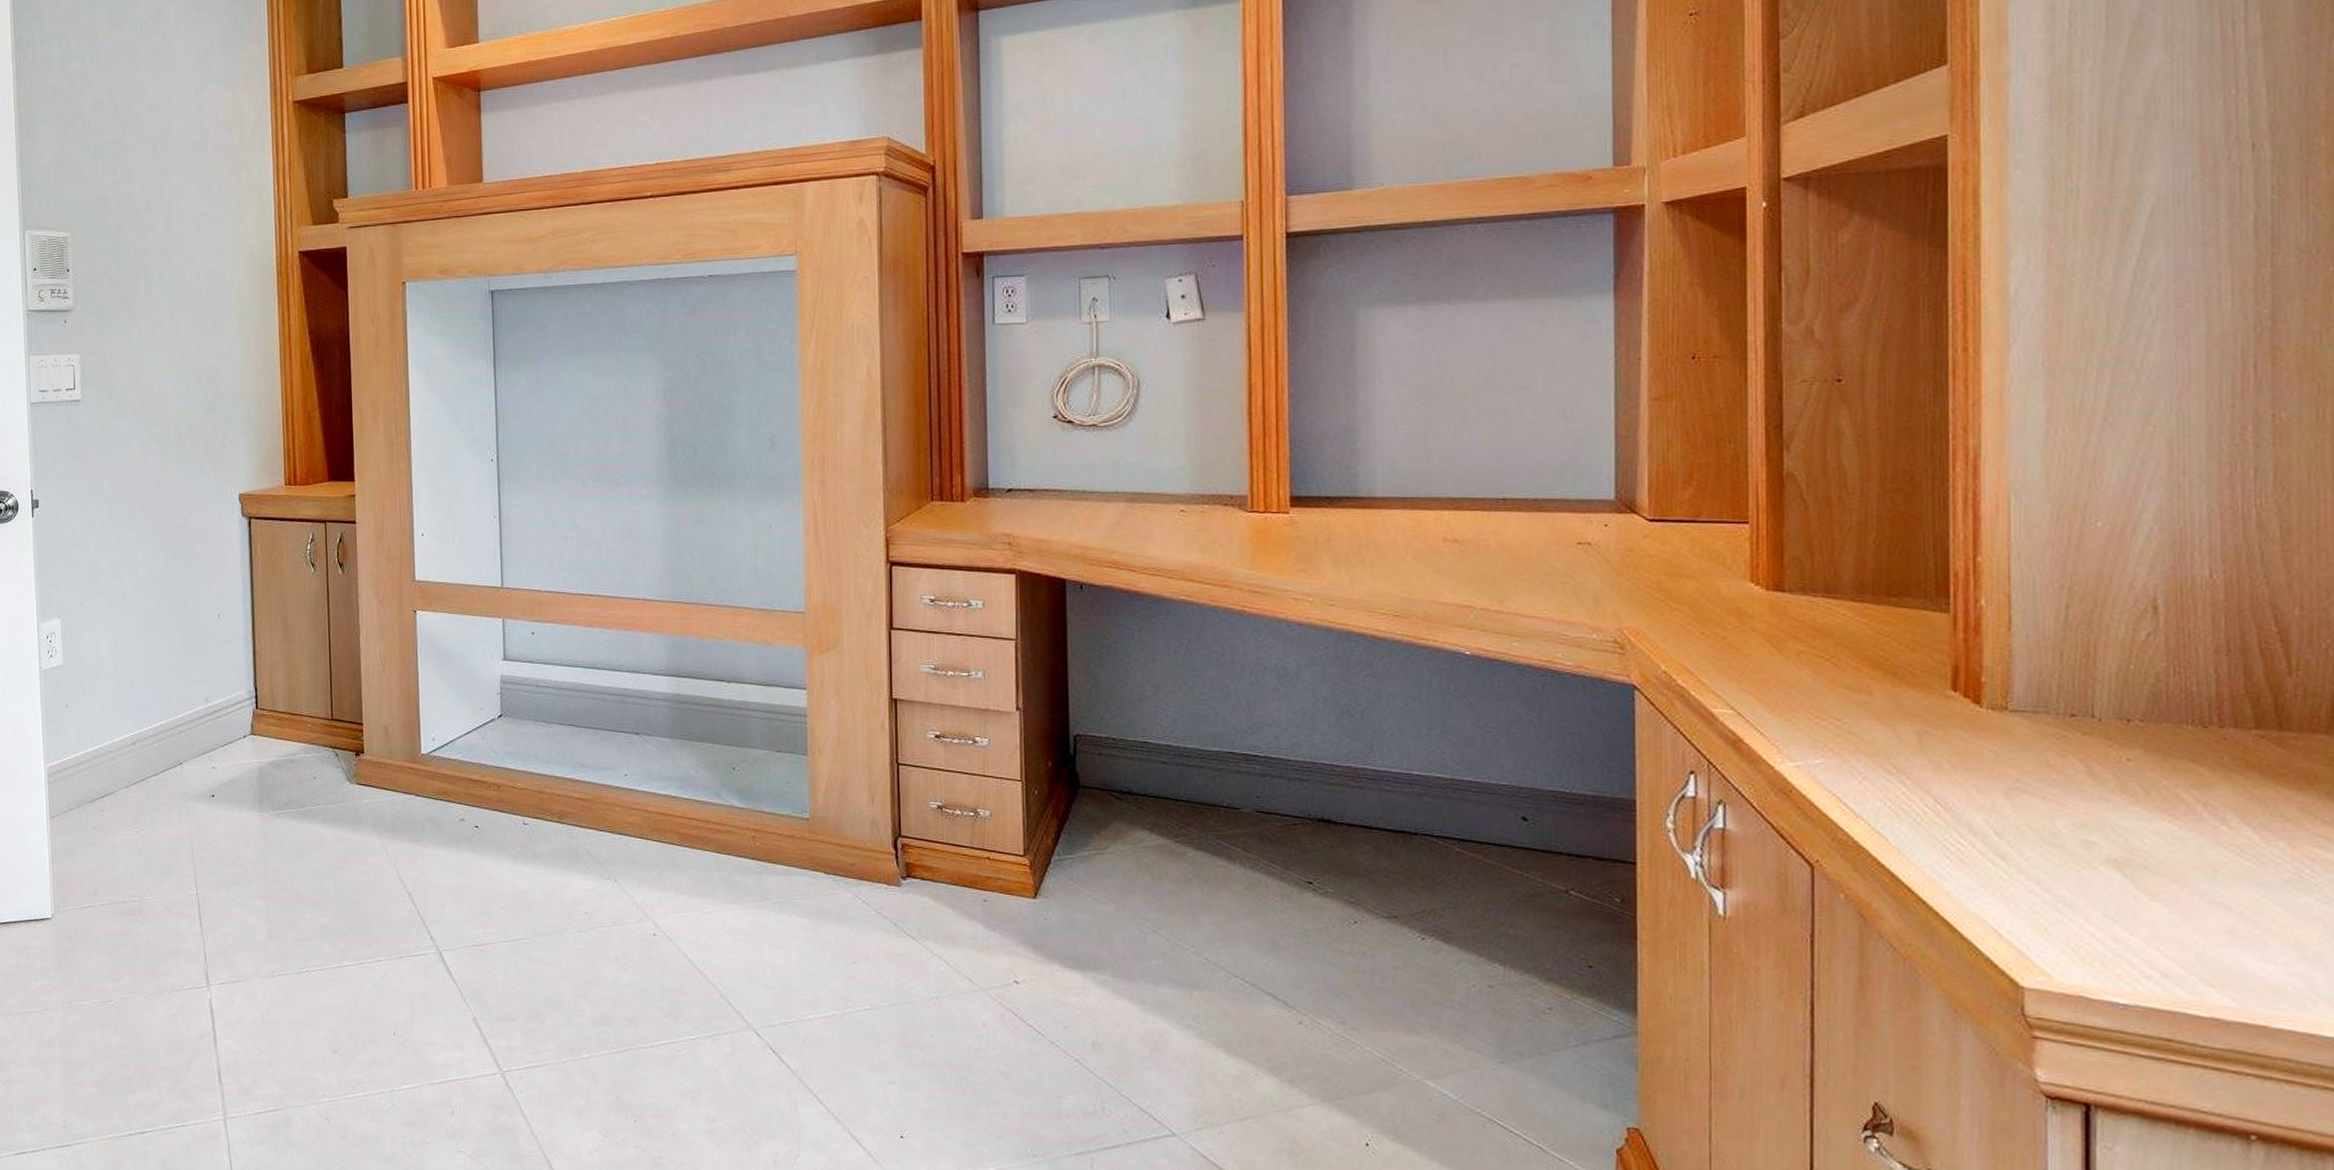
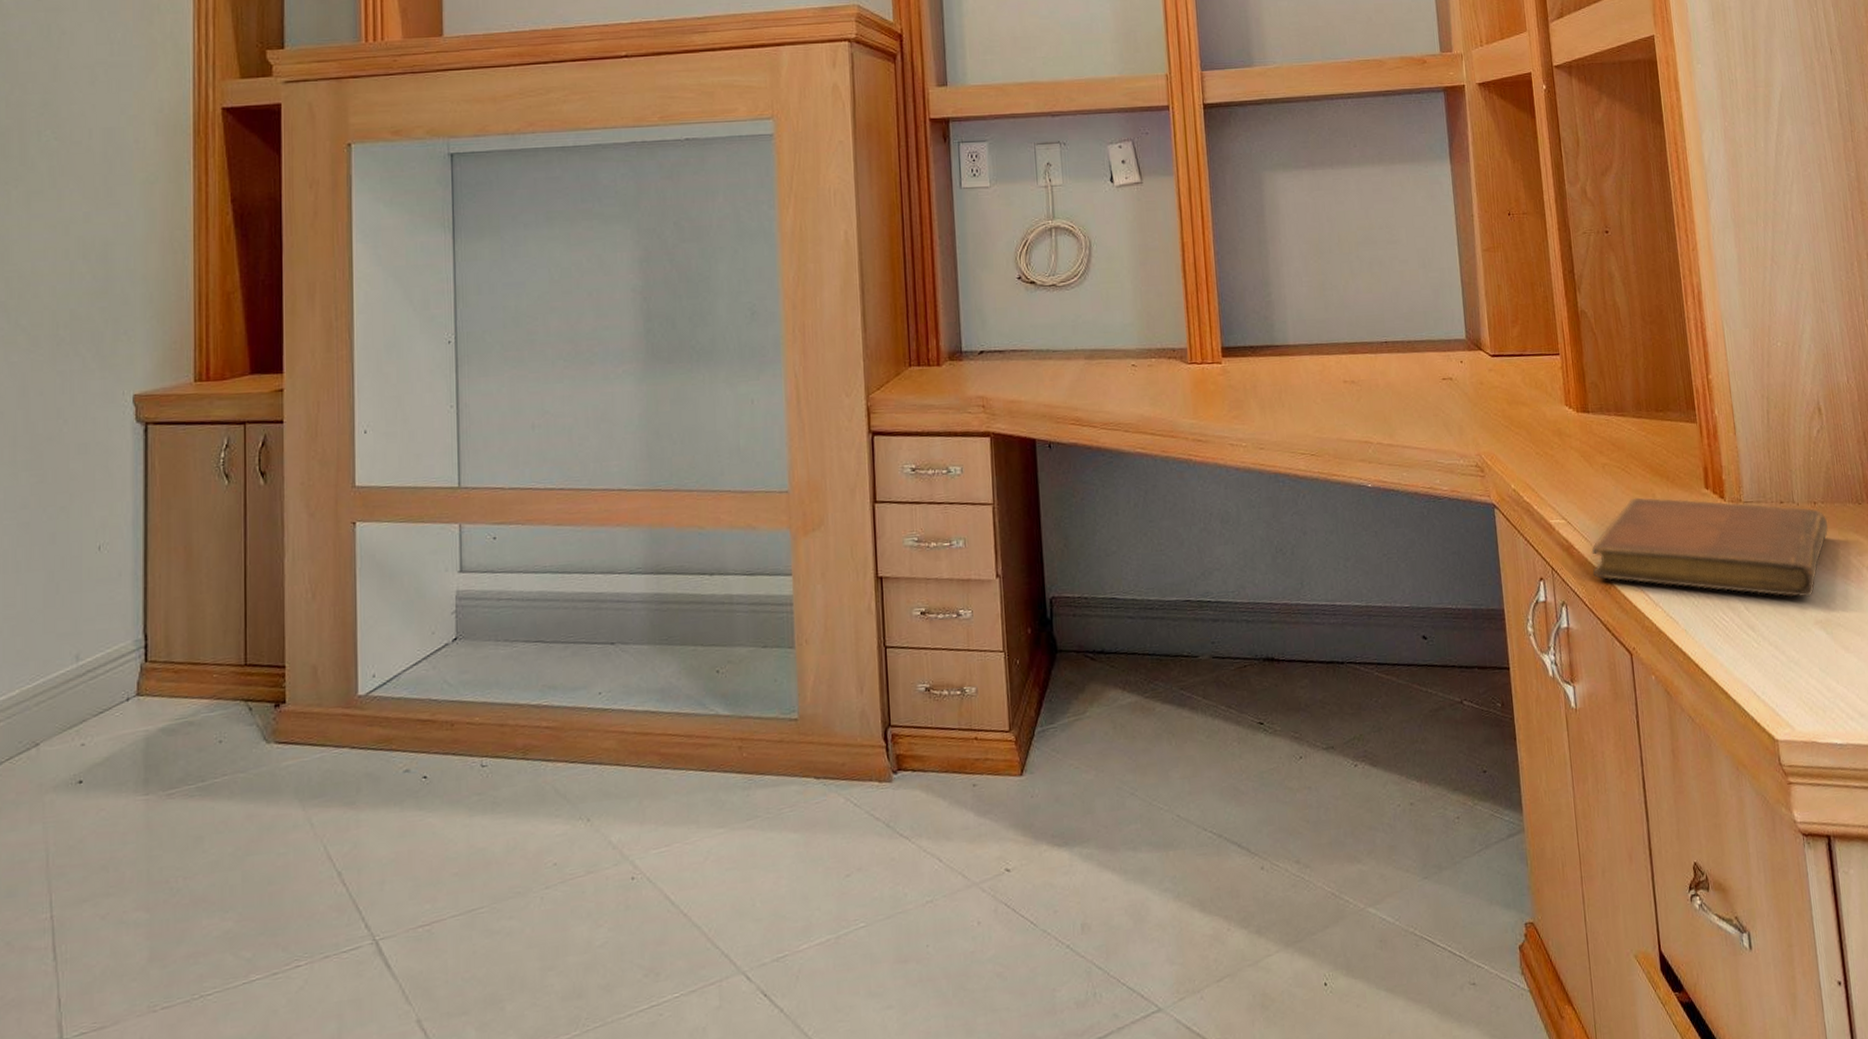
notebook: none [1767,693,2147,830] -> present [1591,497,1828,597]

